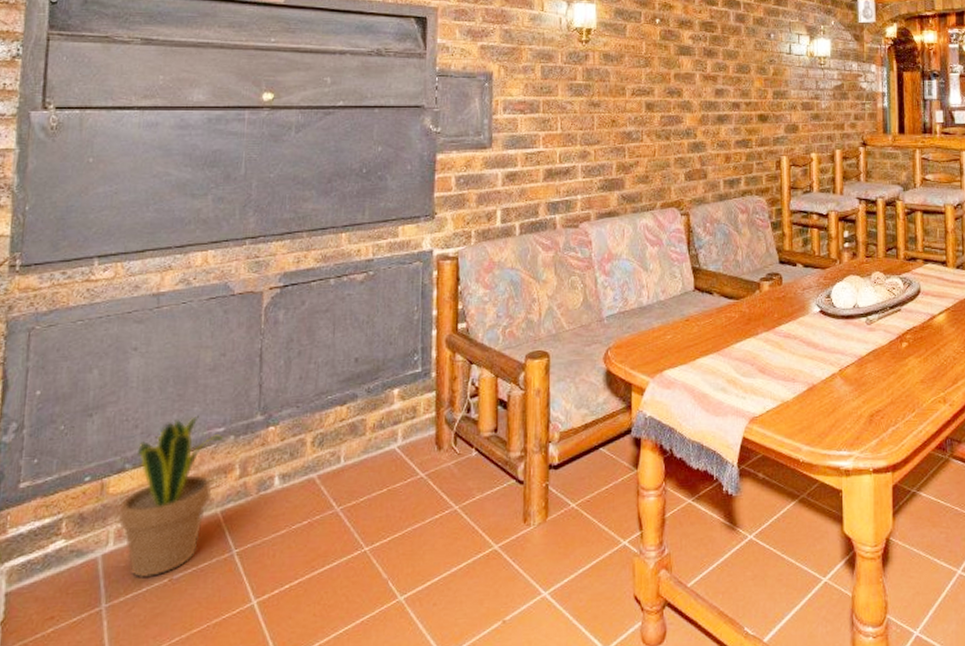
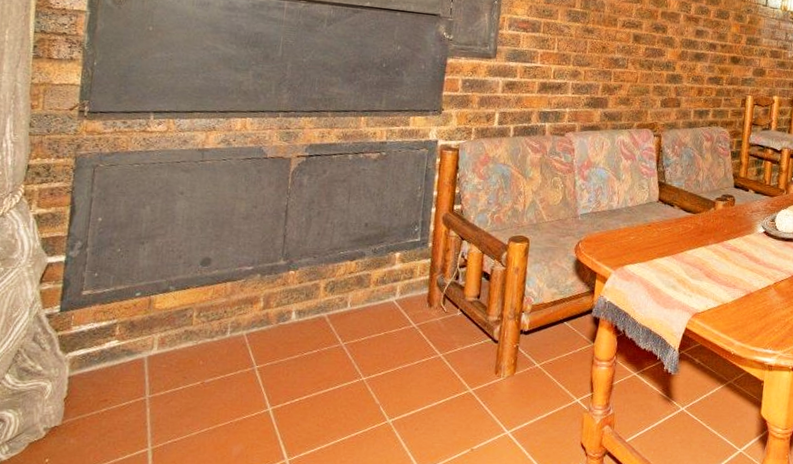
potted plant: present [118,415,226,579] -> none [162,254,253,379]

